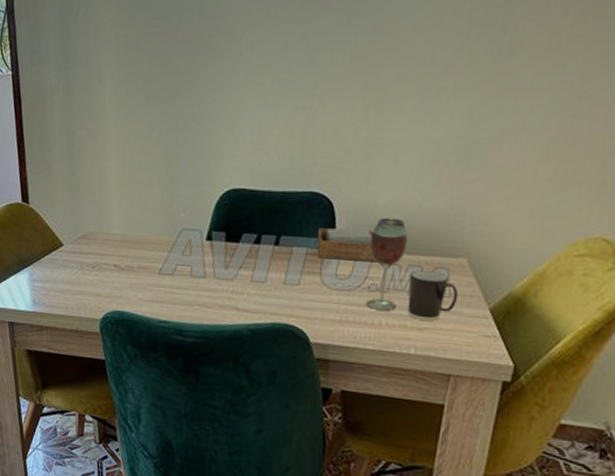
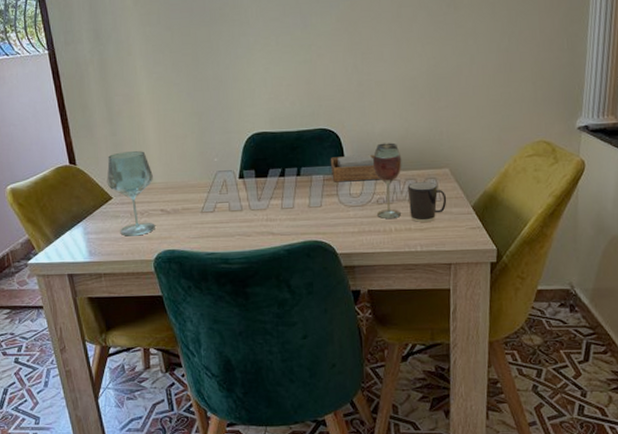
wine glass: none [59,194,110,291] -> present [106,151,155,236]

